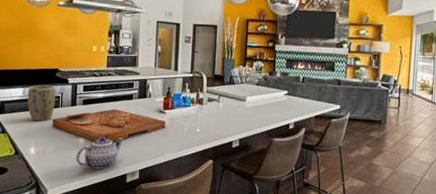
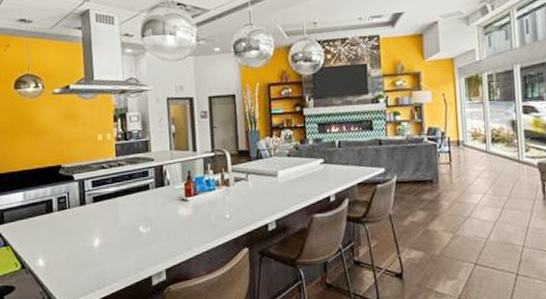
plant pot: present [28,85,56,121] -> none [29,185,62,228]
cutting board: present [52,109,166,142] -> none [60,203,191,242]
teapot: present [76,136,124,170] -> none [91,235,145,275]

